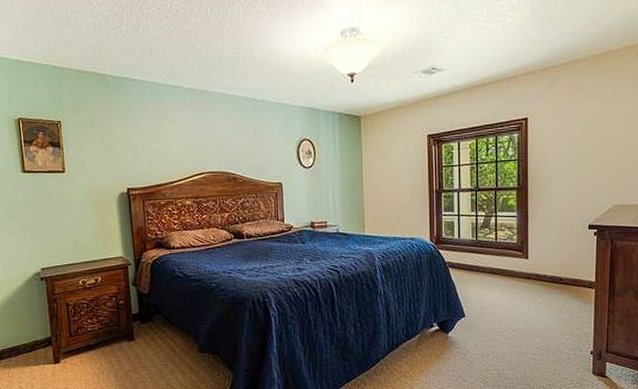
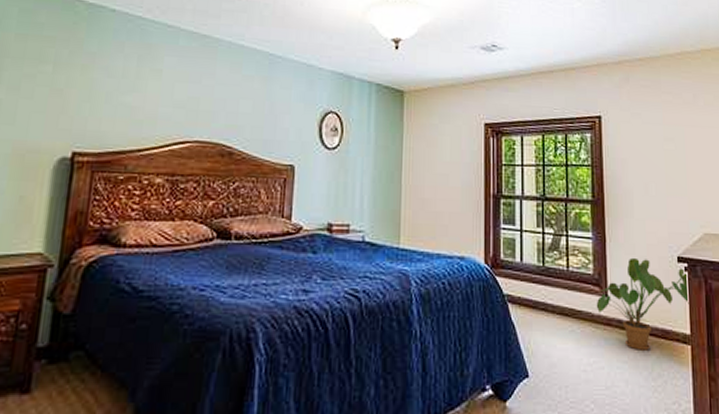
house plant: none [518,228,596,295] -> present [596,257,689,350]

